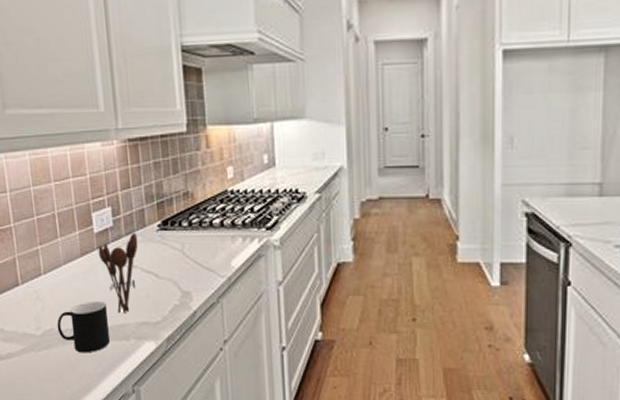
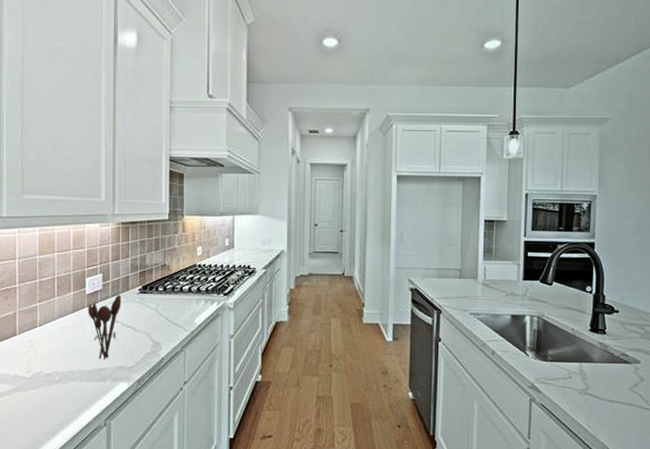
cup: present [57,300,110,353] -> none [45,348,90,393]

